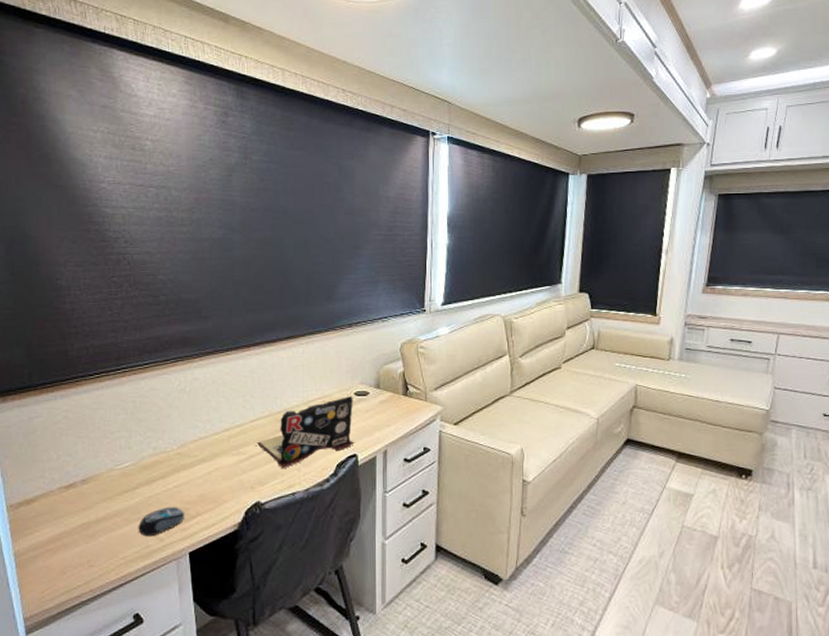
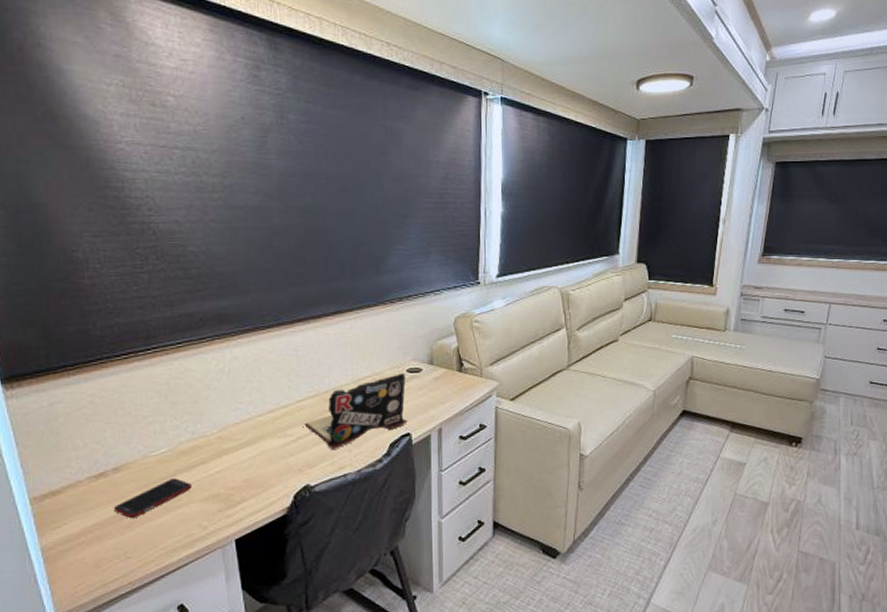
cell phone: none [80,491,151,529] -> present [113,478,192,519]
computer mouse: present [138,506,184,537] -> none [178,492,228,525]

